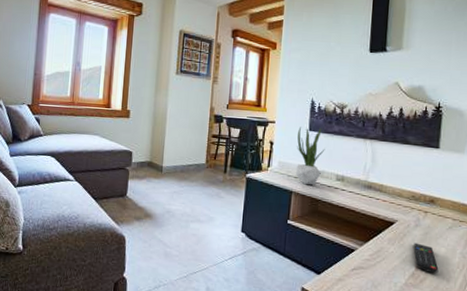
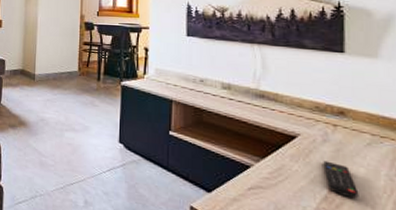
potted plant: present [295,127,325,185] -> none [174,32,207,94]

